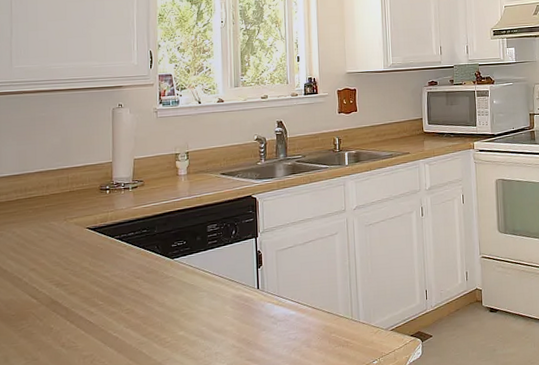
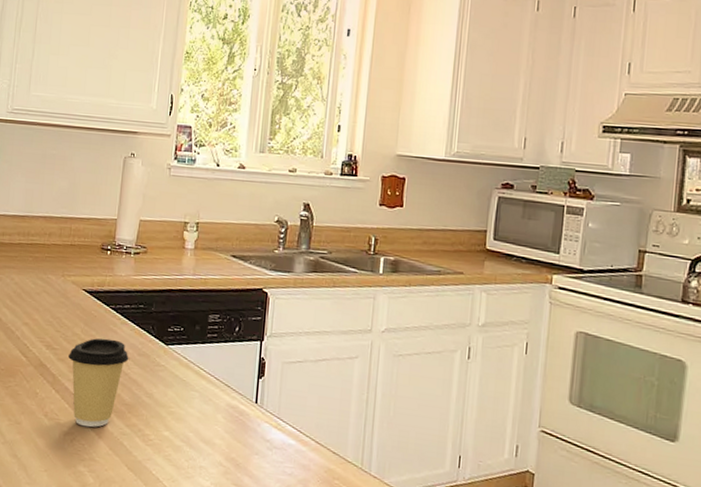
coffee cup: none [79,264,139,347] -> present [68,338,129,427]

